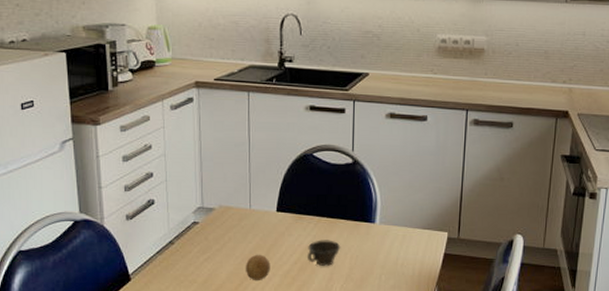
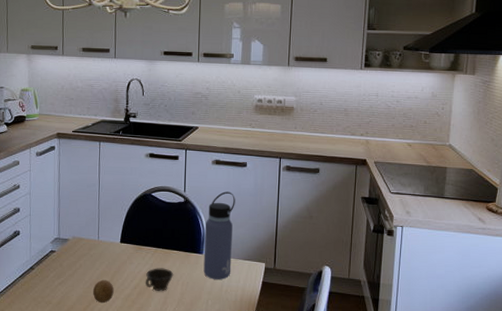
water bottle: none [375,150,413,252] -> present [203,191,235,280]

